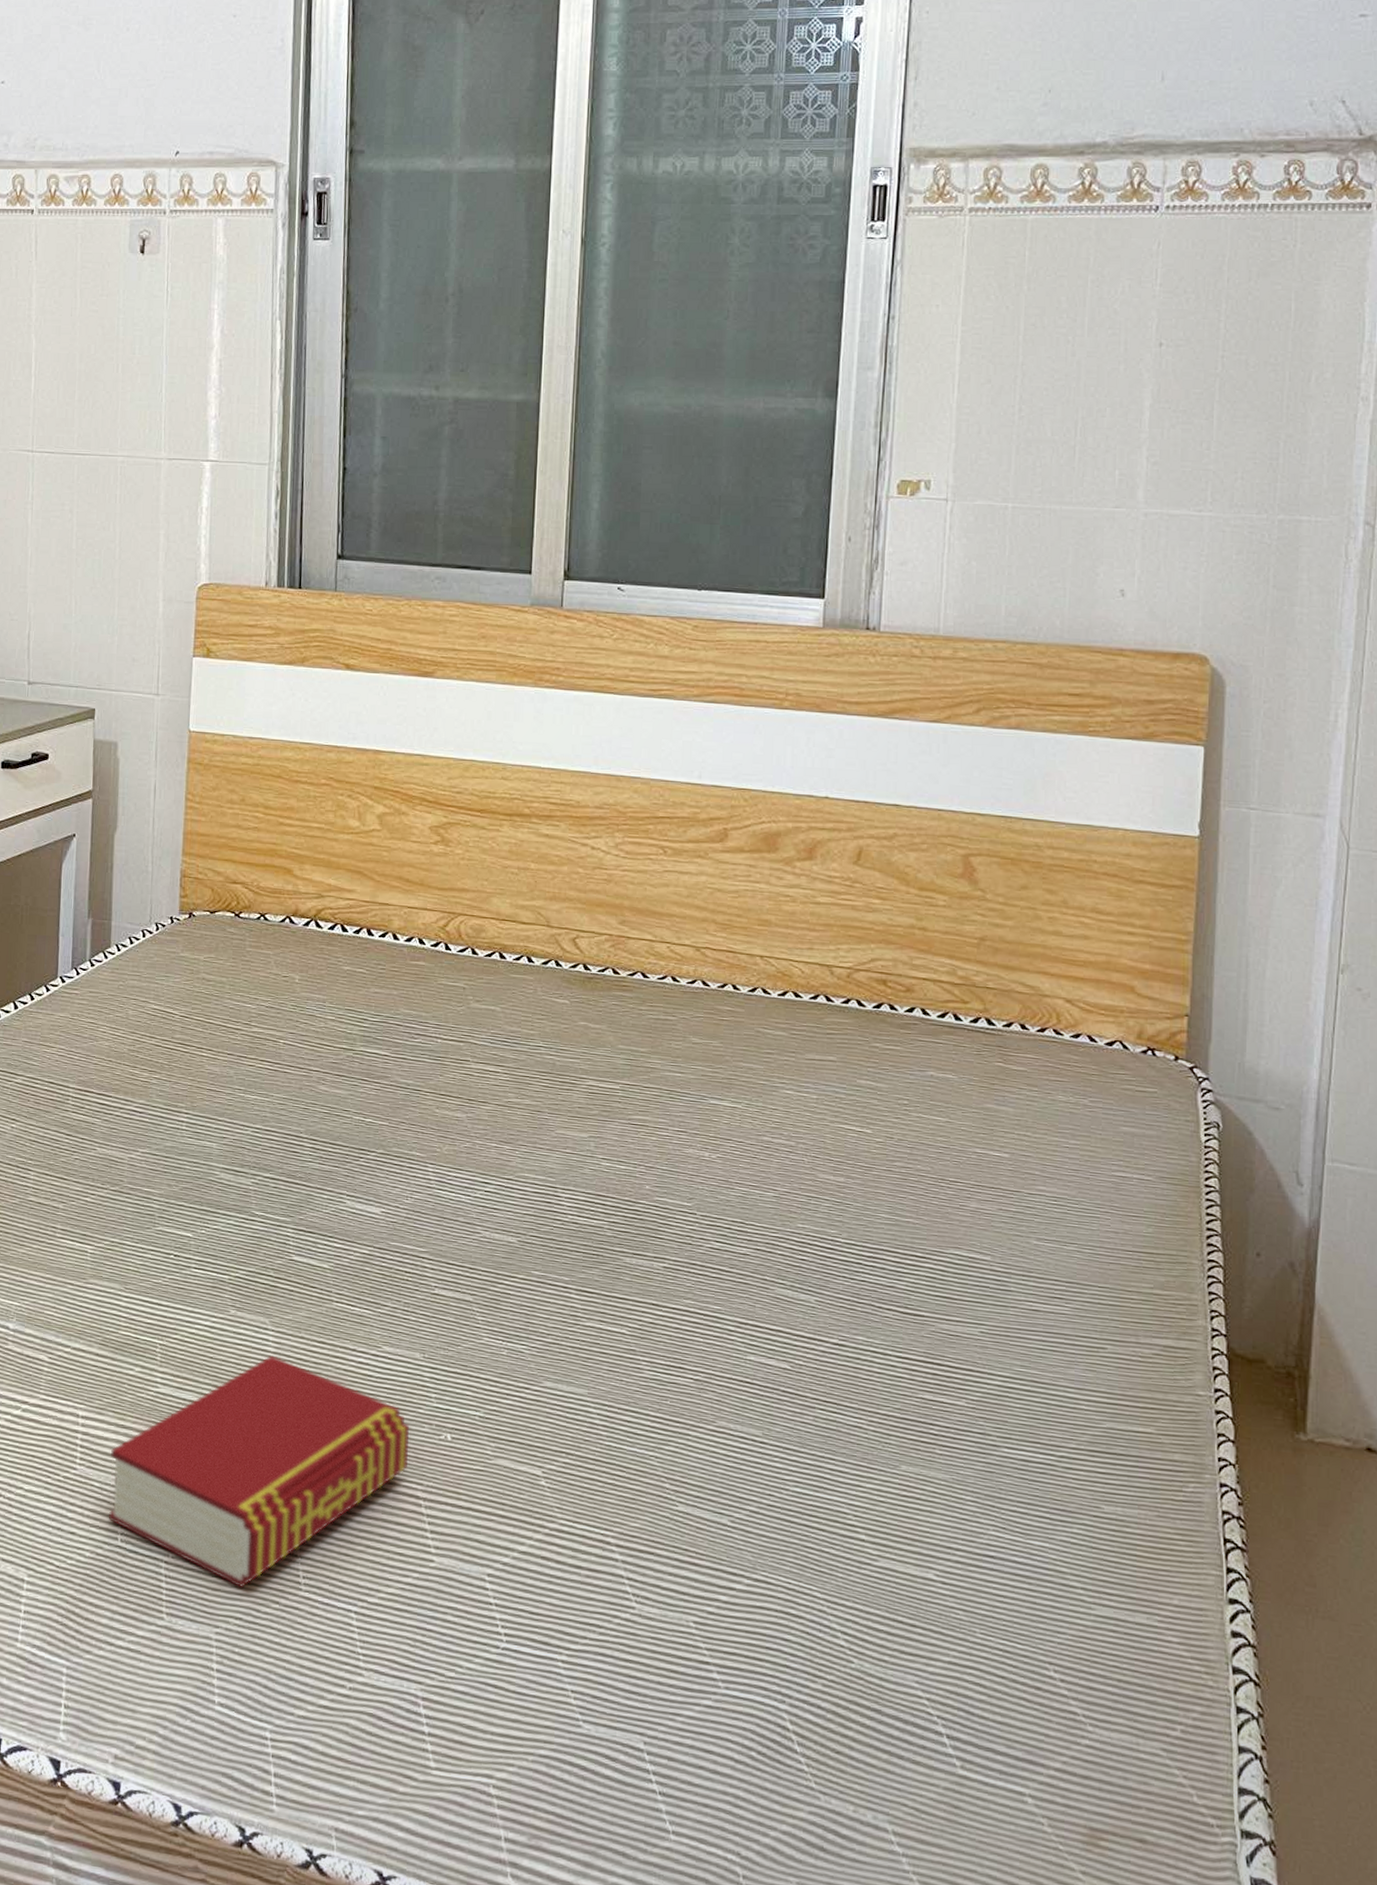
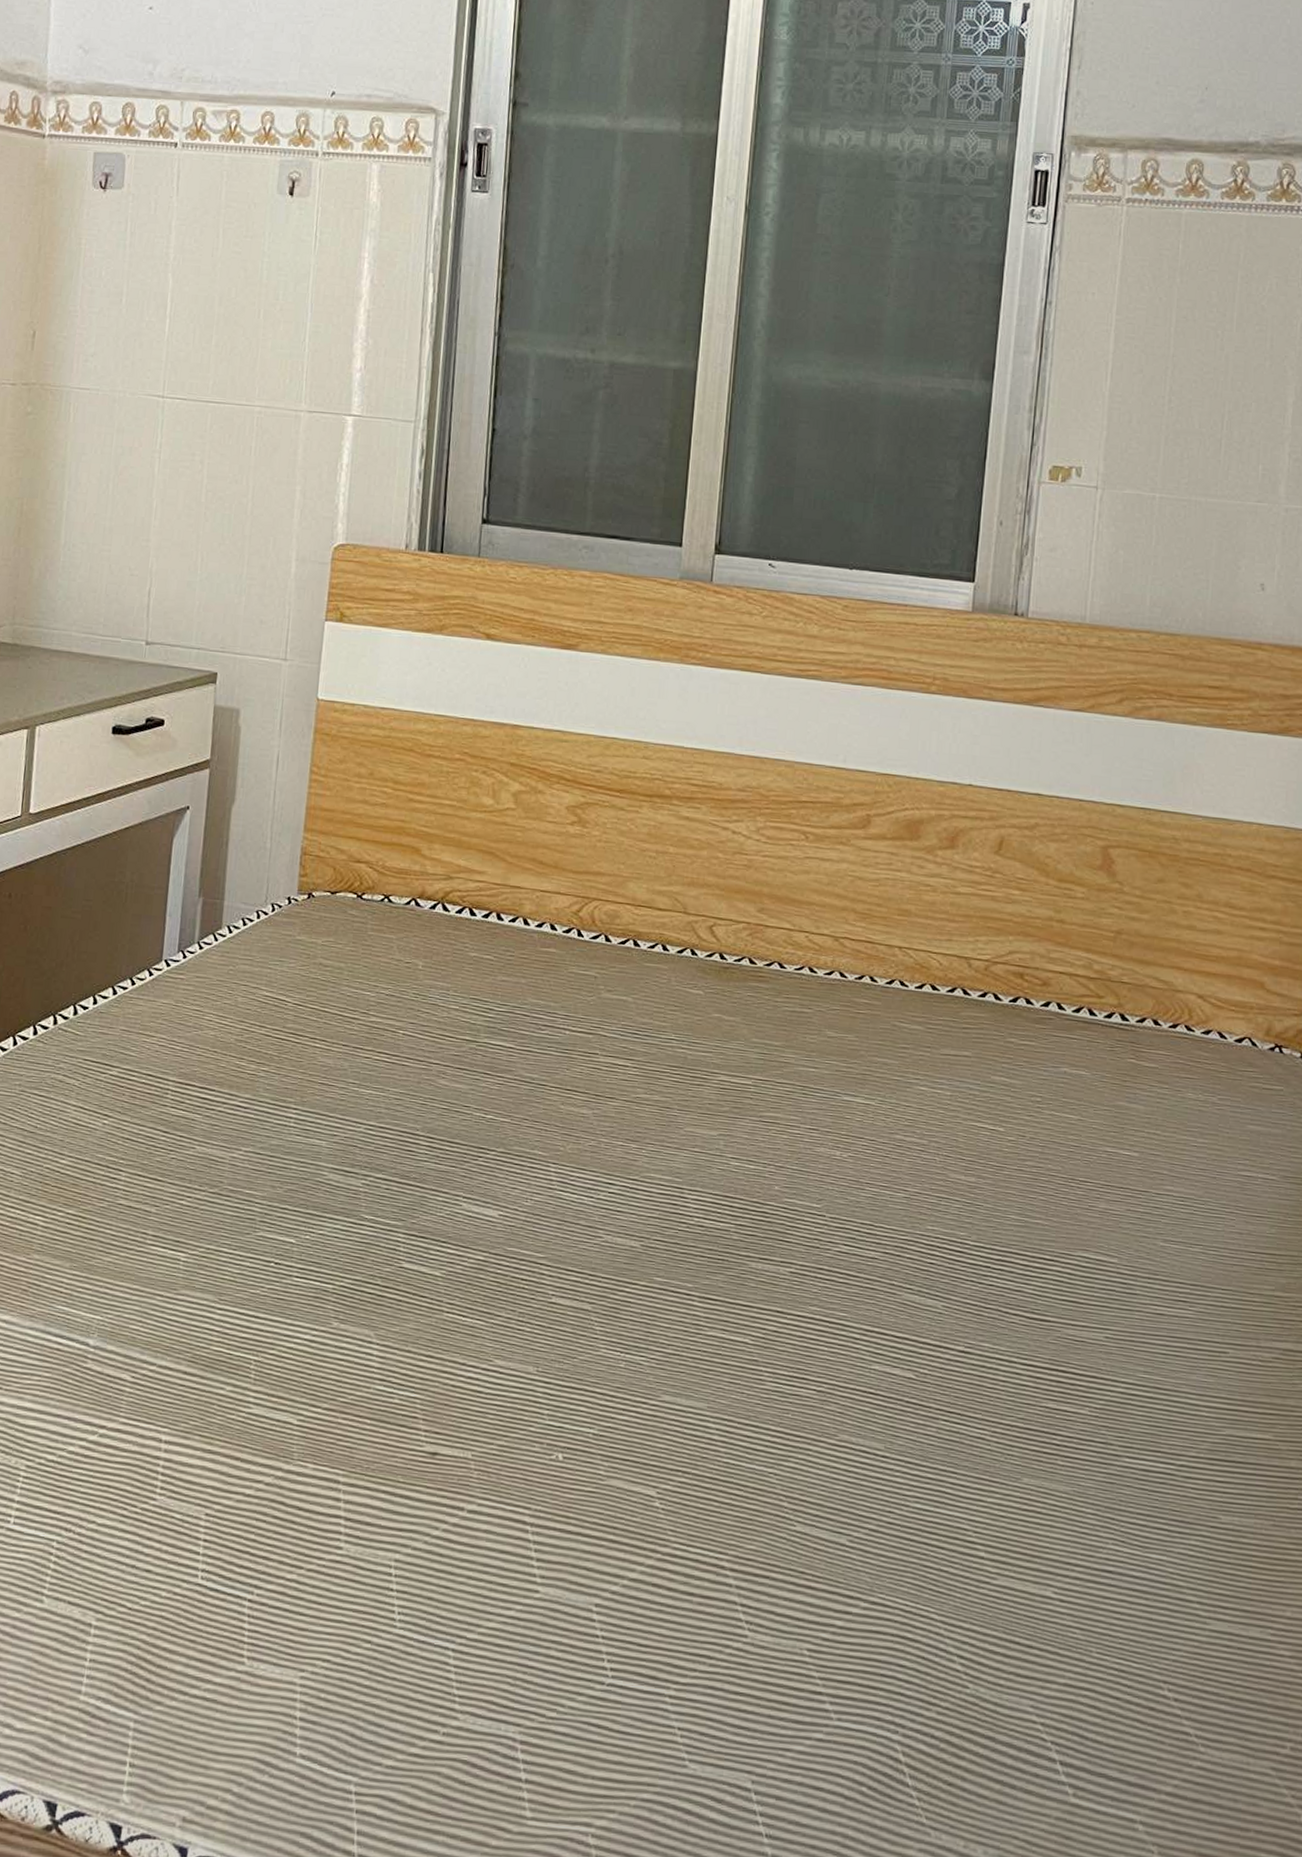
book: present [108,1355,409,1587] -> none [188,1371,519,1626]

